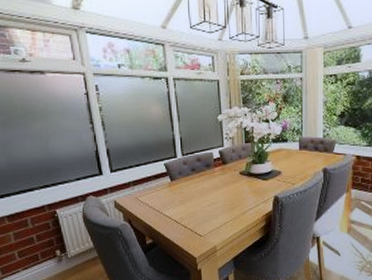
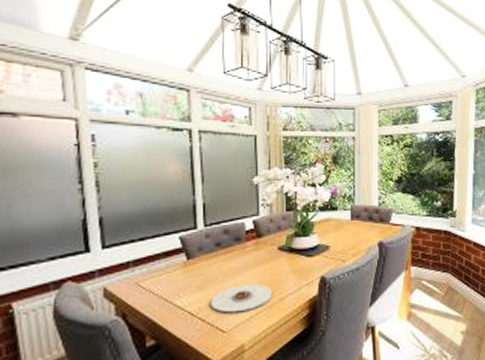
plate: none [189,201,237,222] -> present [210,284,273,313]

